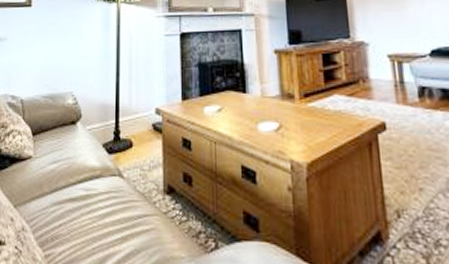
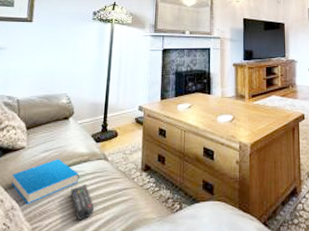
book: none [20,172,92,226] -> present [11,158,79,204]
remote control: none [83,205,112,252] -> present [70,183,95,220]

